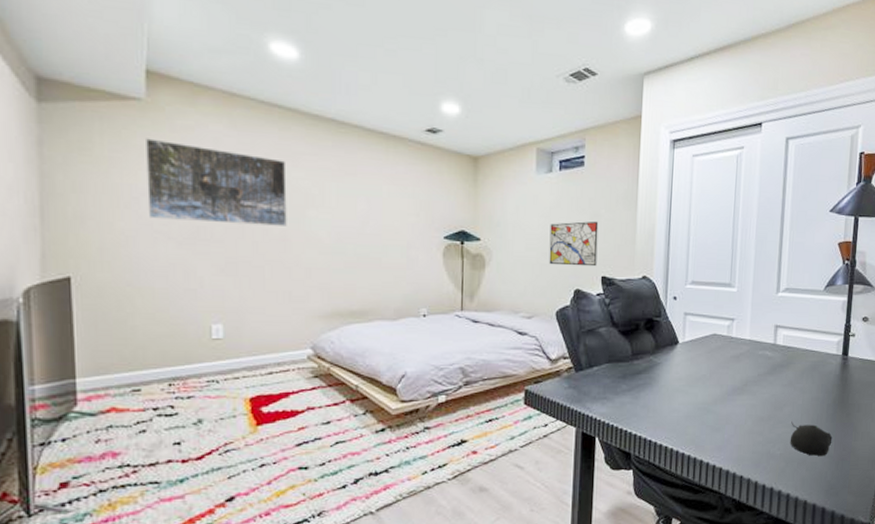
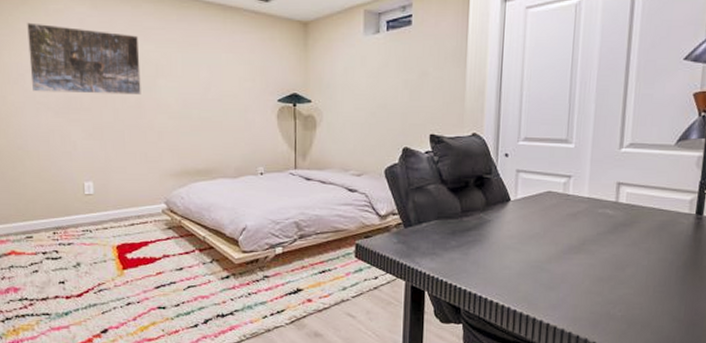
wall art: present [549,221,599,267] -> none [377,79,427,125]
computer mouse: present [790,421,833,456] -> none [632,282,683,319]

